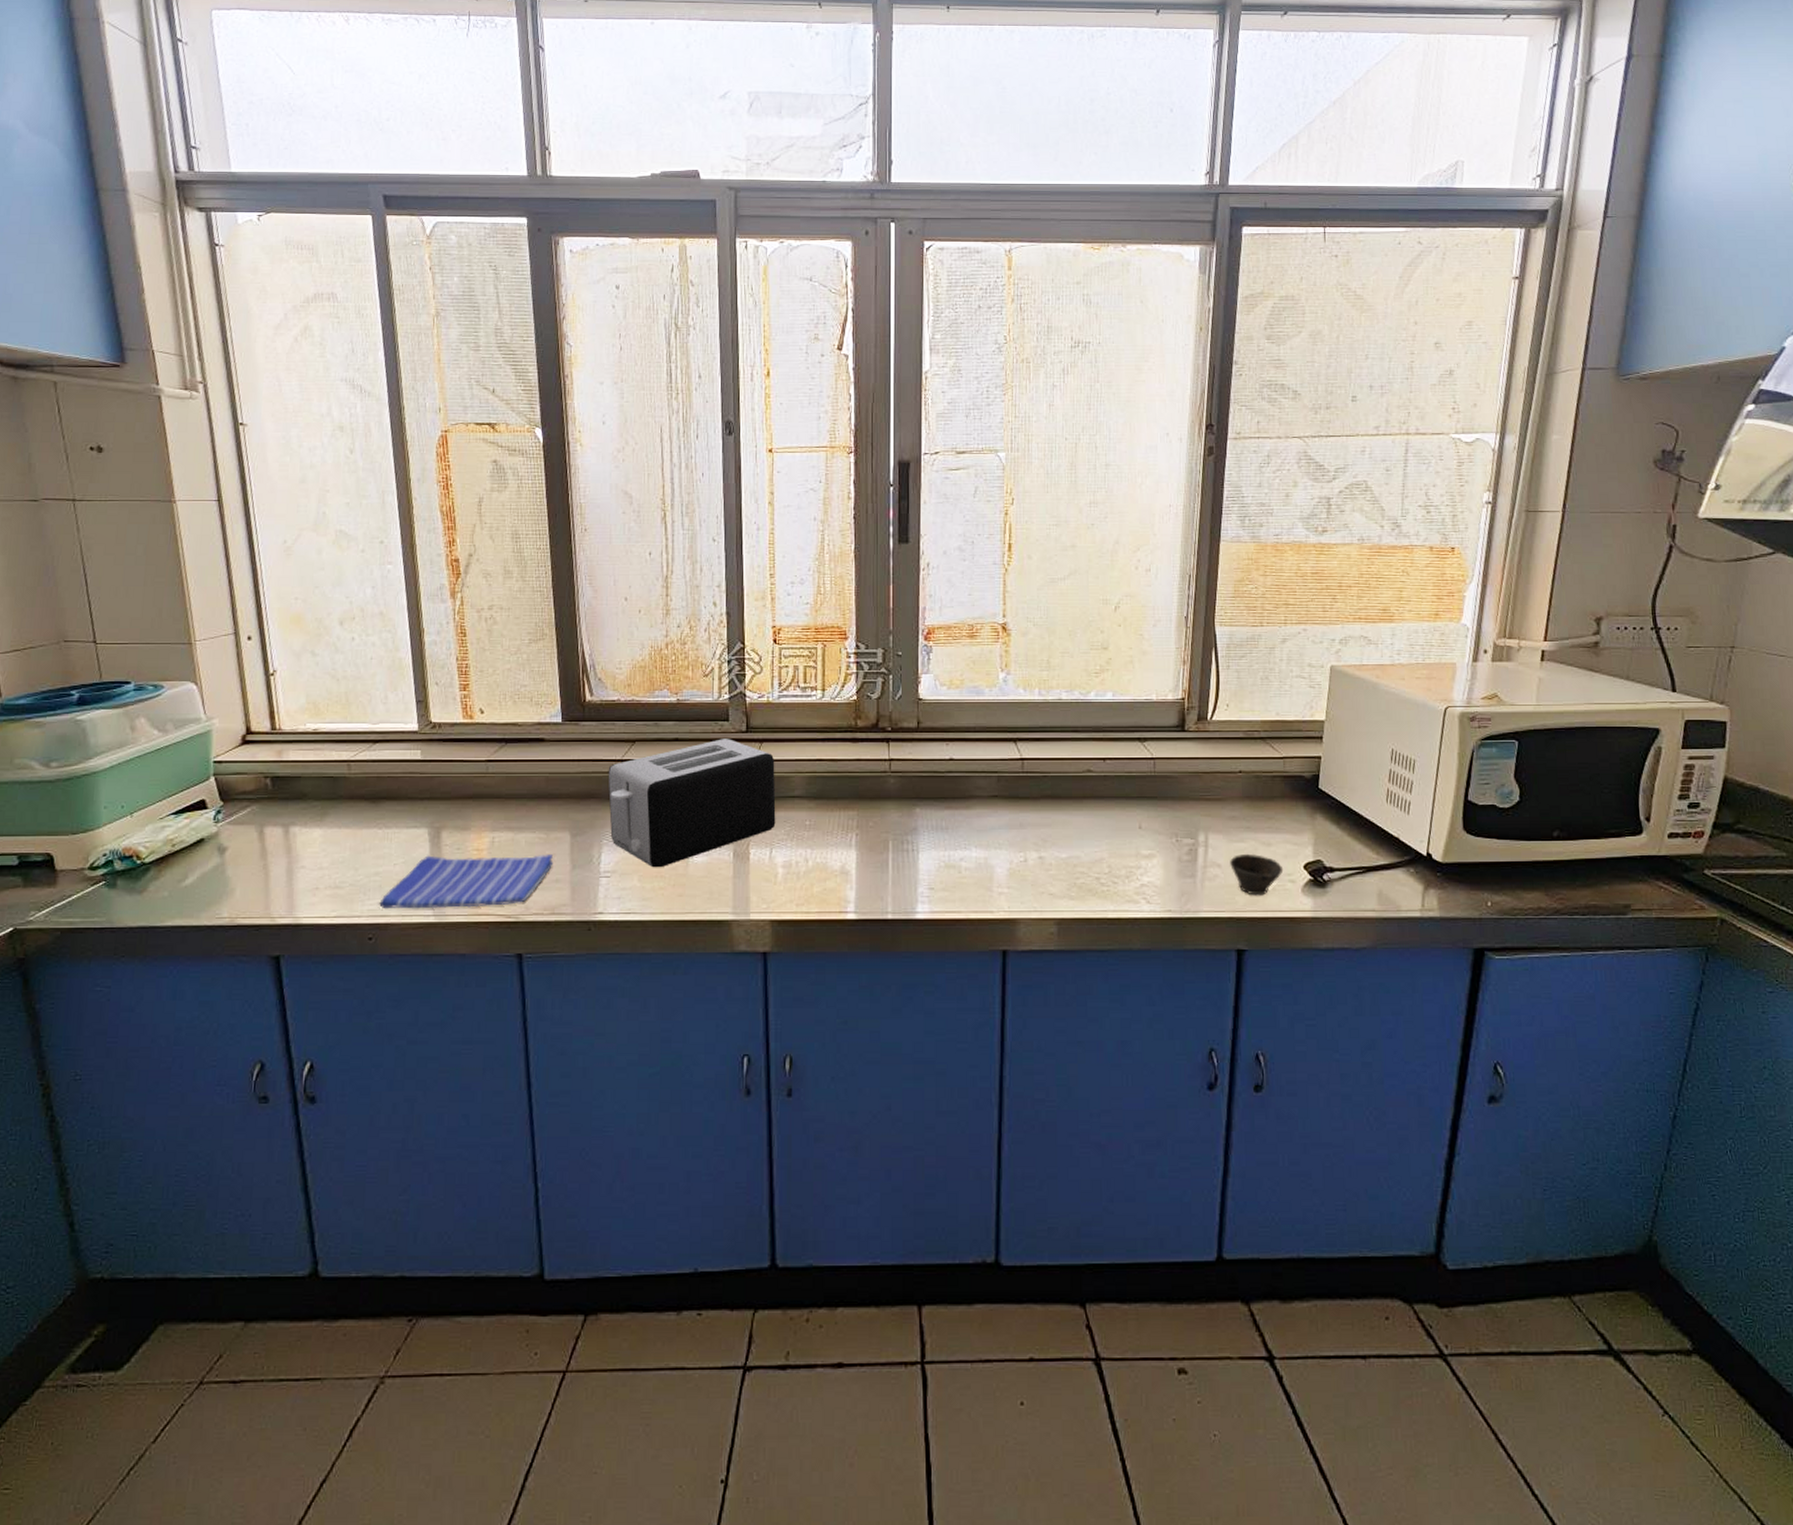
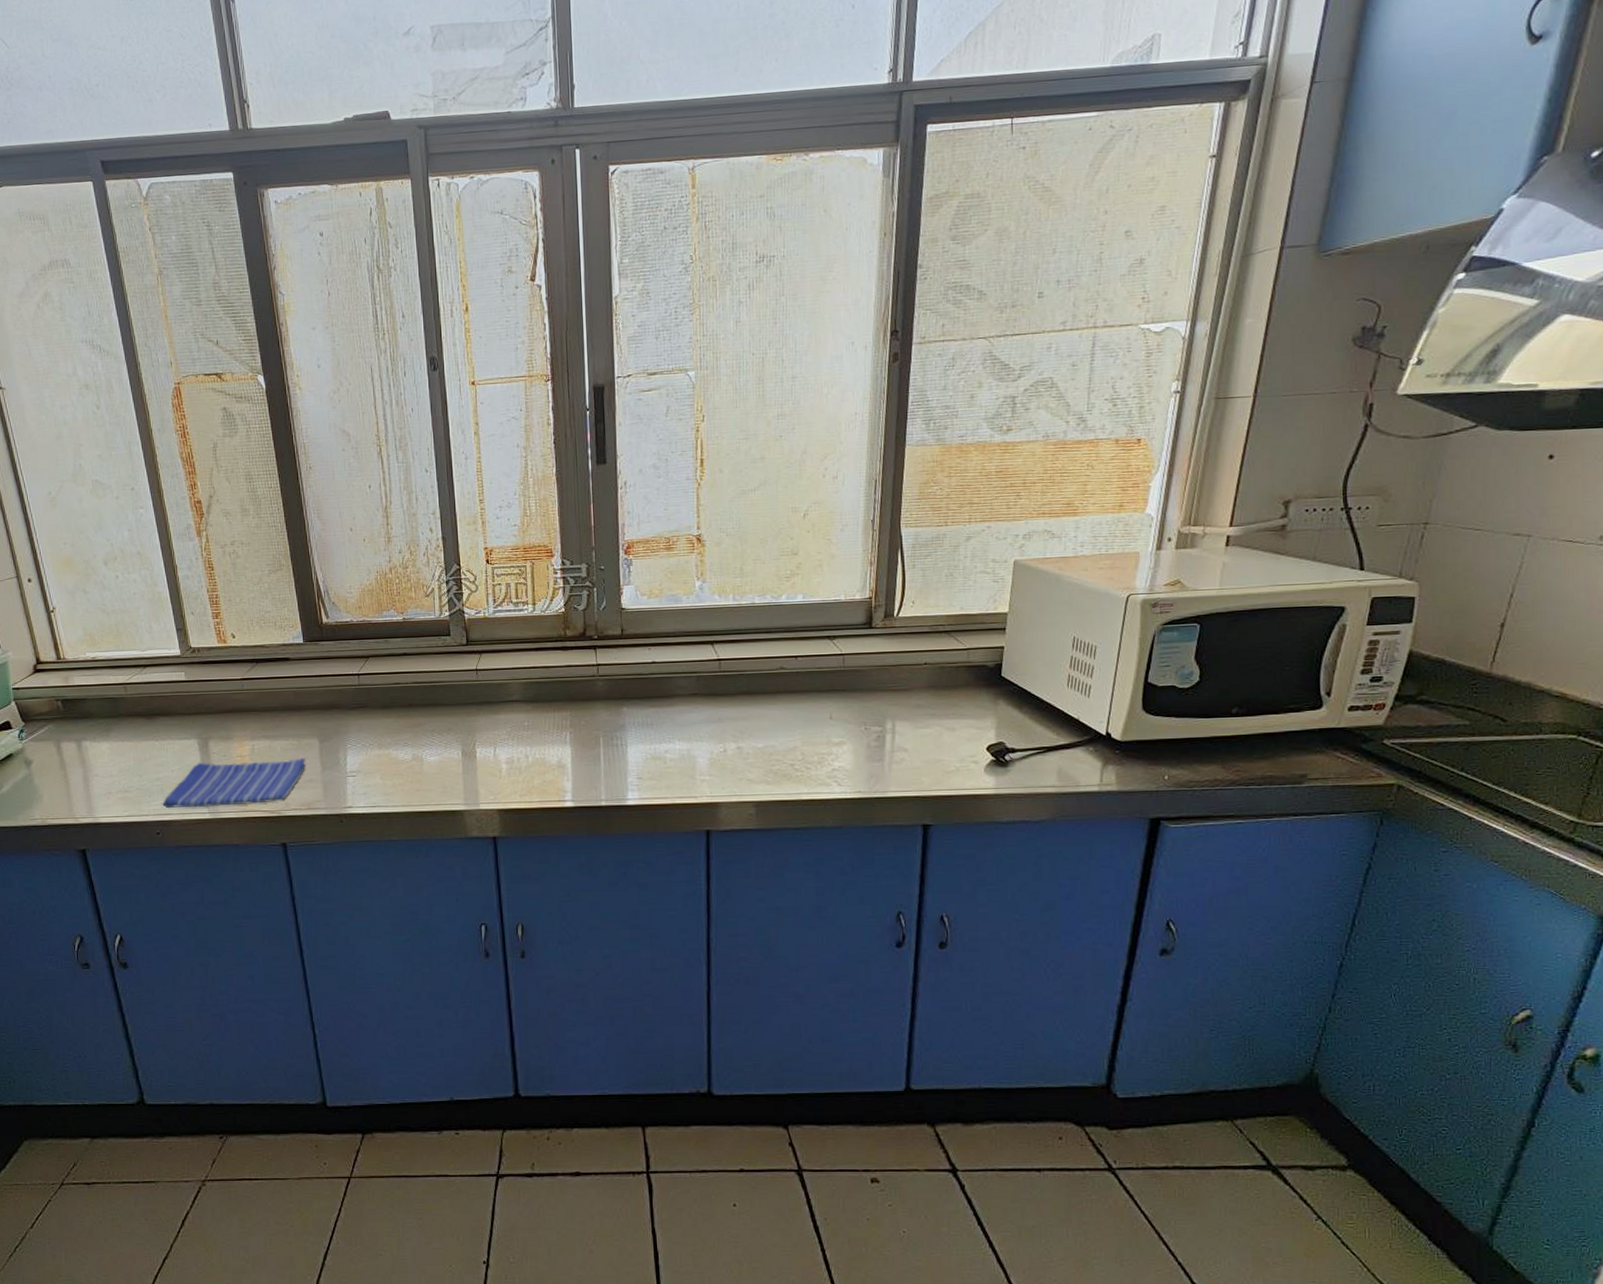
toaster: present [608,739,776,868] -> none [347,651,498,767]
cup: present [1230,853,1284,896] -> none [916,738,967,776]

